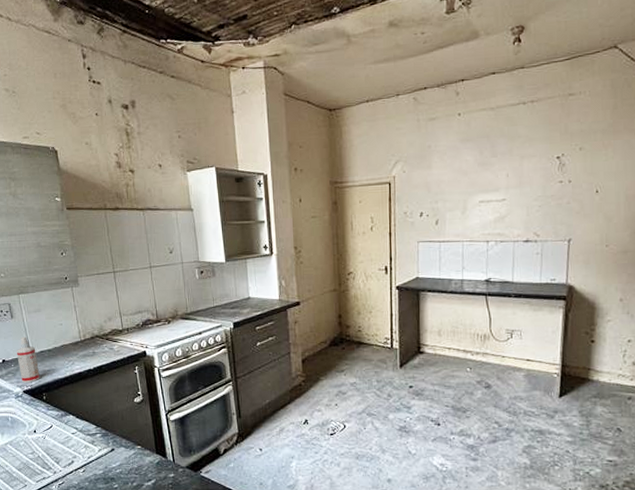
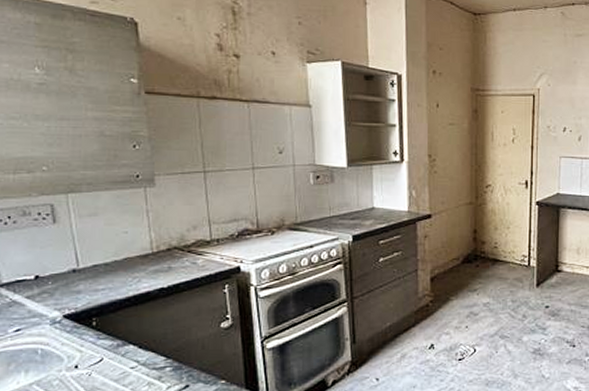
spray bottle: present [16,336,40,383] -> none [56,246,90,305]

